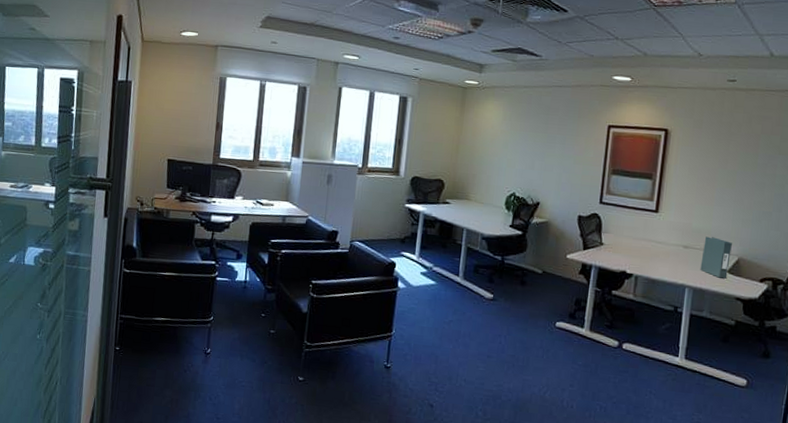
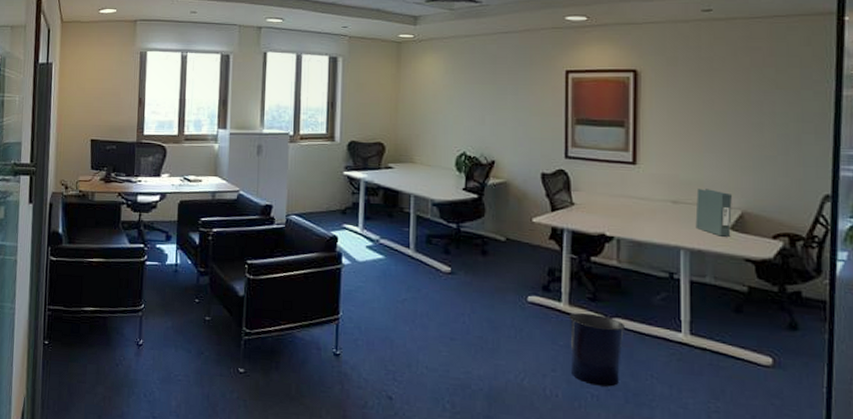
waste bin: none [585,338,633,401] -> present [569,312,624,387]

